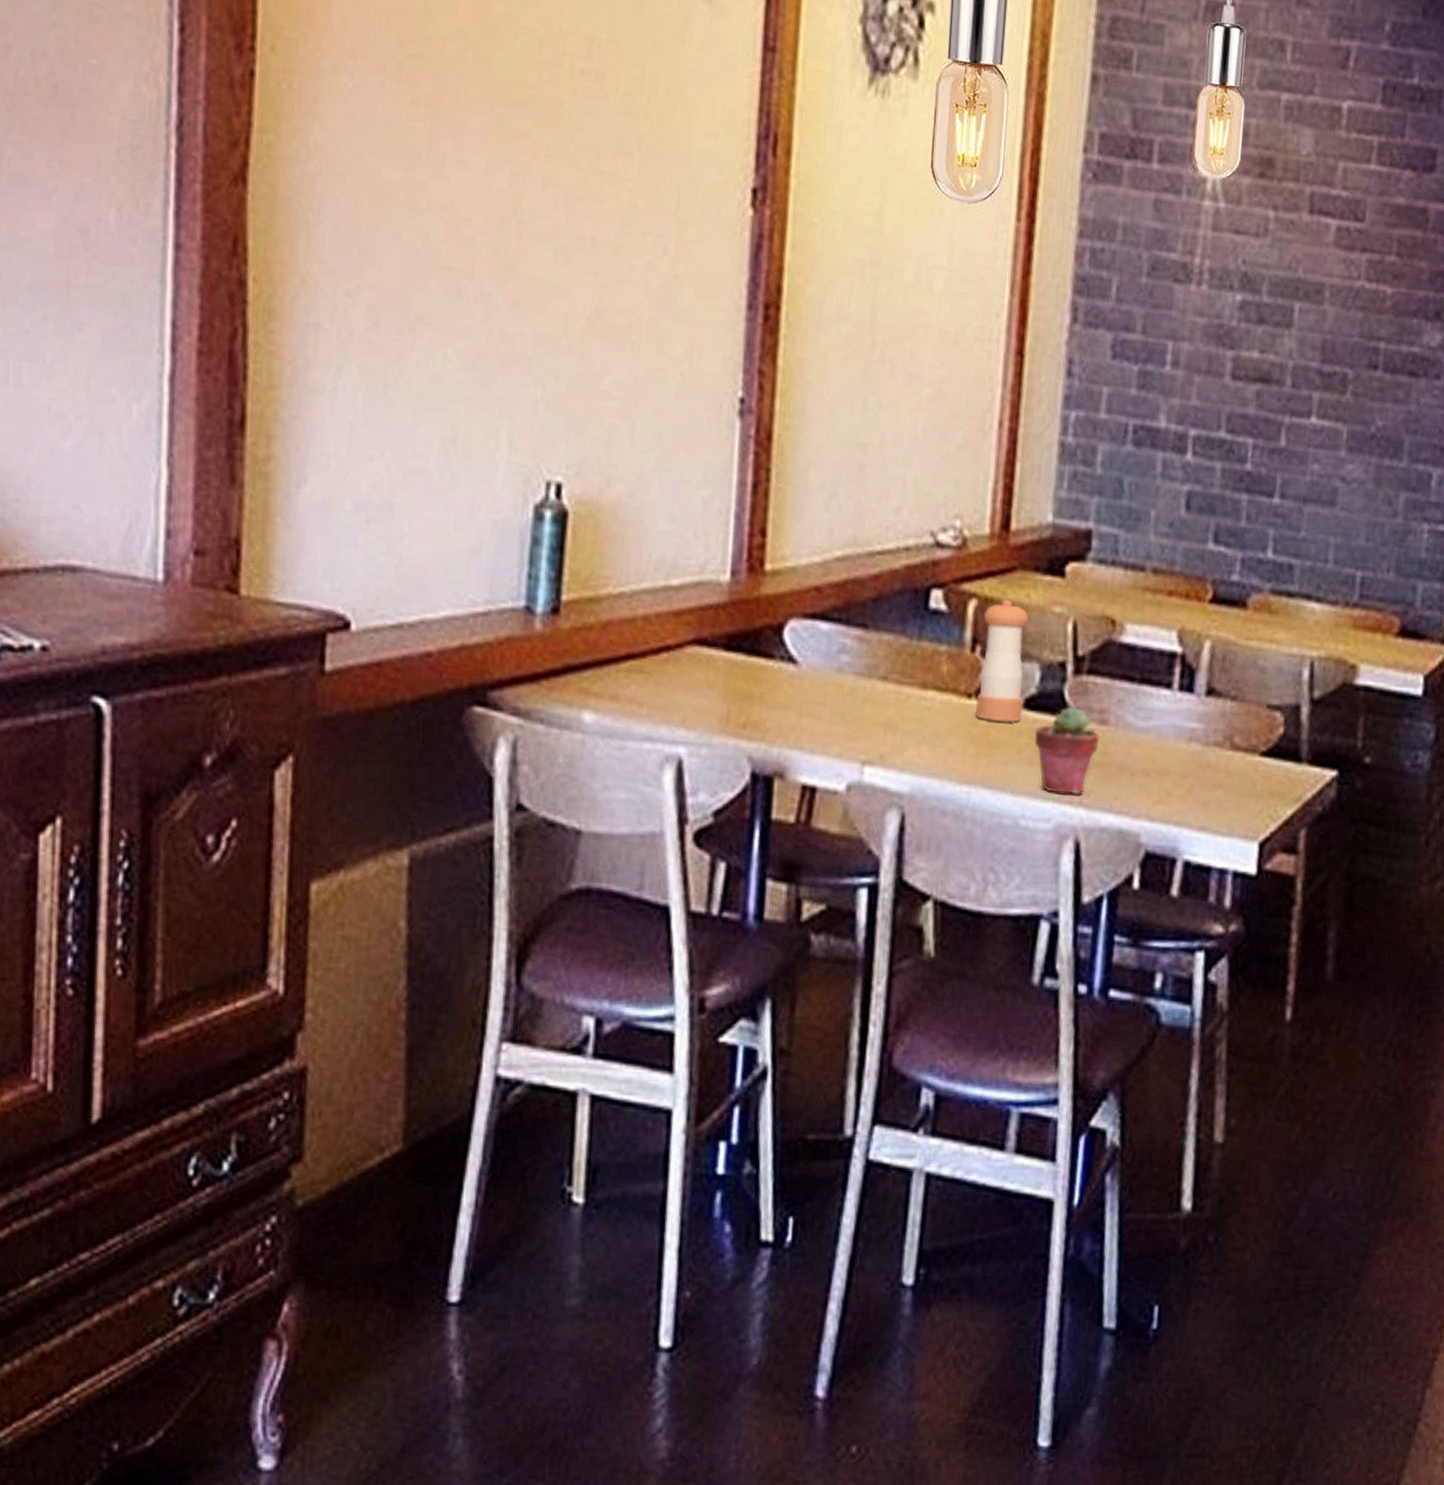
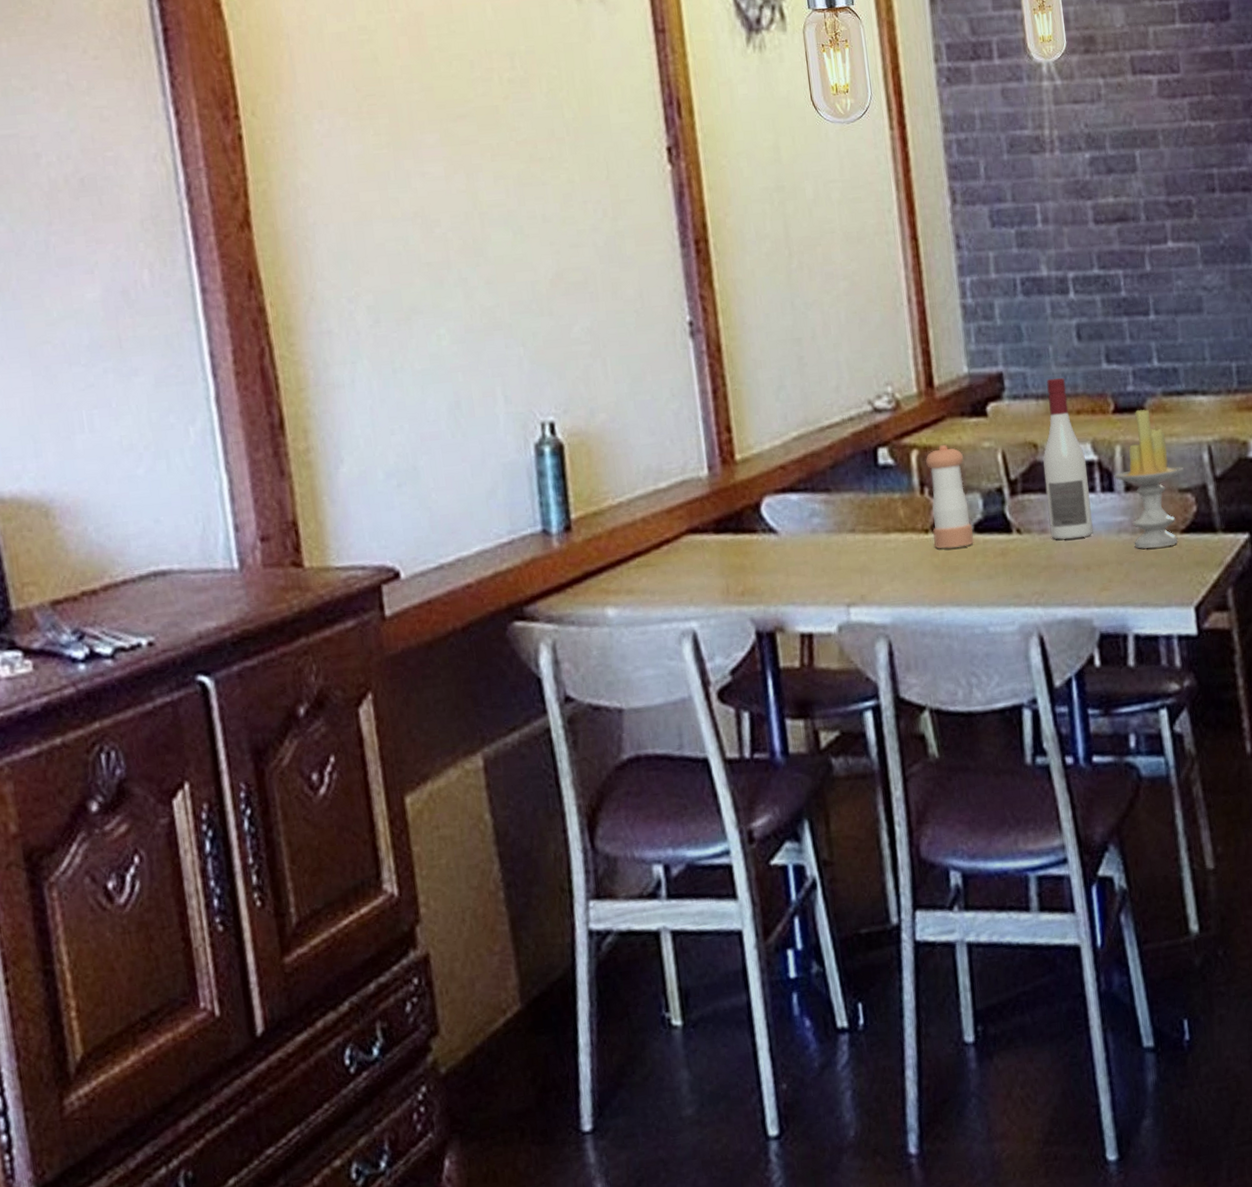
potted succulent: present [1034,706,1100,795] -> none [987,523,1044,600]
wine bottle: none [1111,548,1169,738] -> present [1043,377,1093,540]
candle: none [1197,603,1278,767] -> present [1114,409,1184,549]

